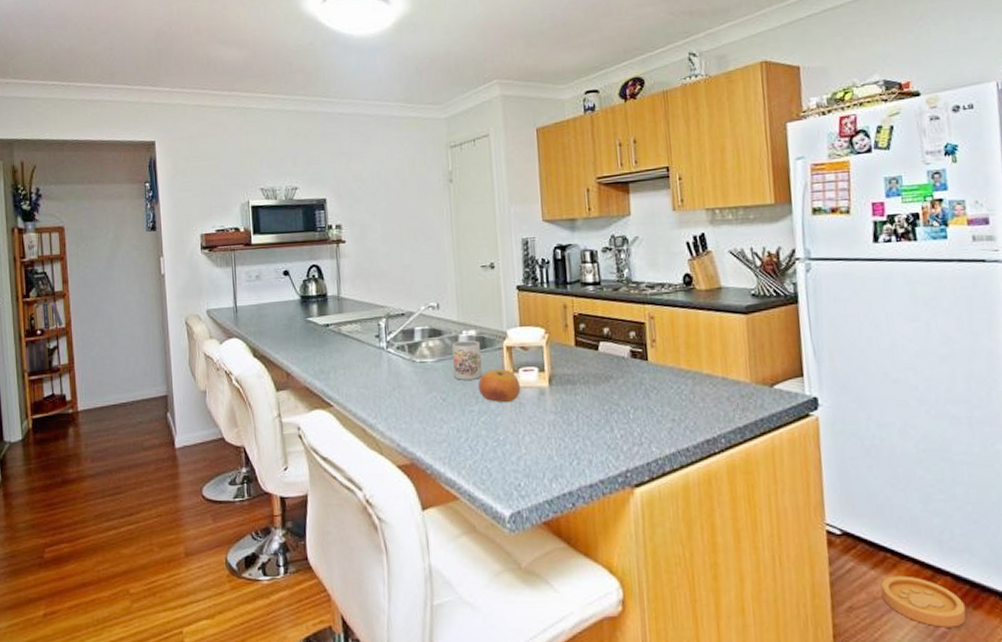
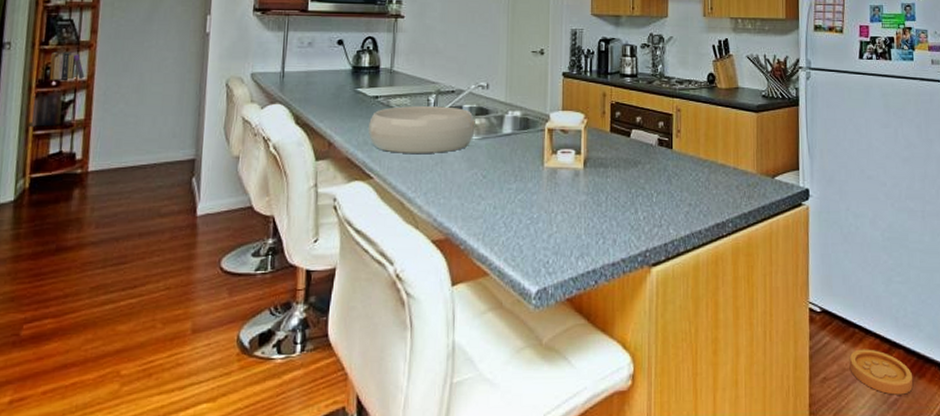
bowl: none [322,330,430,380] -> present [367,106,475,153]
mug: present [452,340,482,380] -> none [495,120,523,158]
fruit: present [477,368,521,403] -> none [517,149,558,182]

